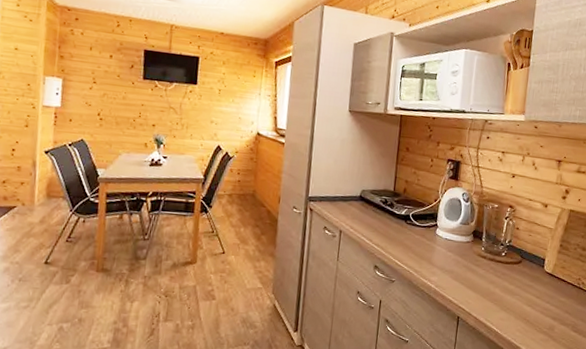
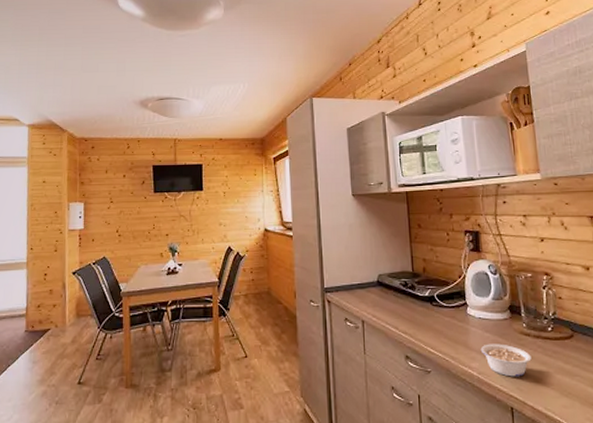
legume: none [441,262,483,292] -> present [480,344,532,377]

